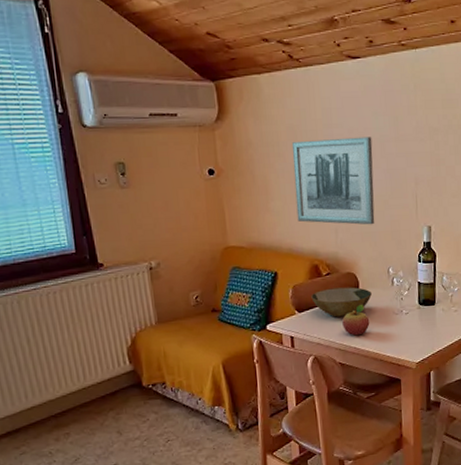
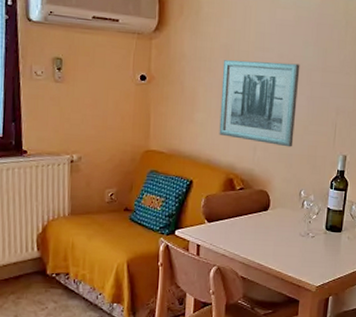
bowl: present [311,287,372,318] -> none [222,202,281,232]
fruit: present [342,304,370,336] -> none [249,222,276,252]

